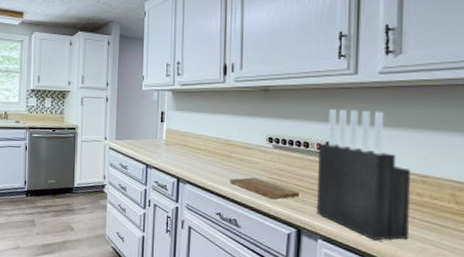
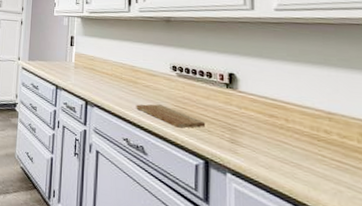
knife block: present [317,109,411,241] -> none [222,41,322,180]

